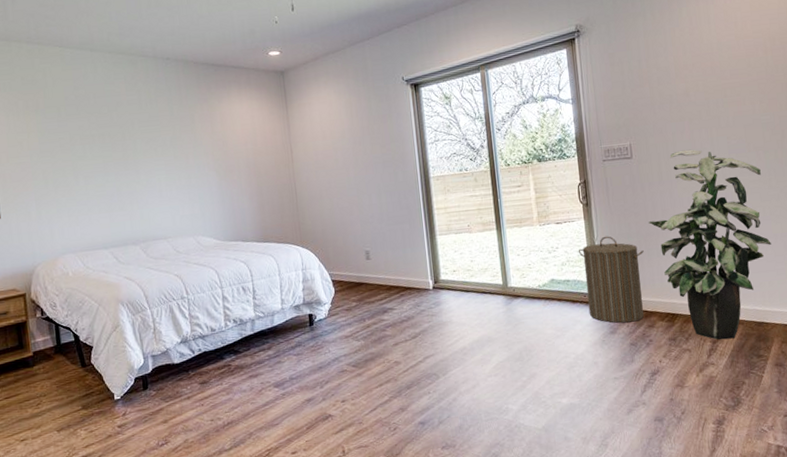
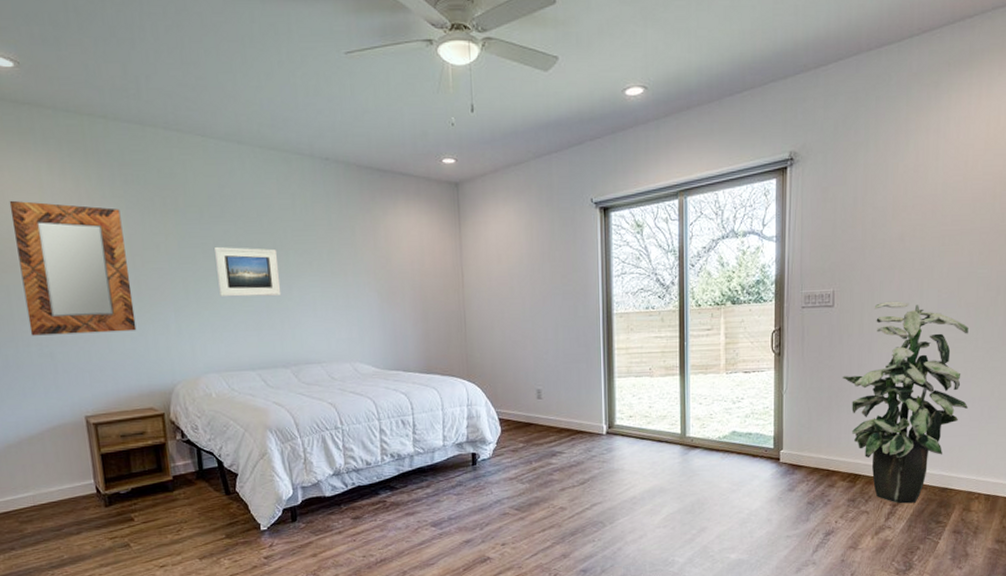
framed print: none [70,139,130,184] -> present [214,246,282,297]
laundry hamper: present [578,236,644,323] -> none [764,389,833,481]

